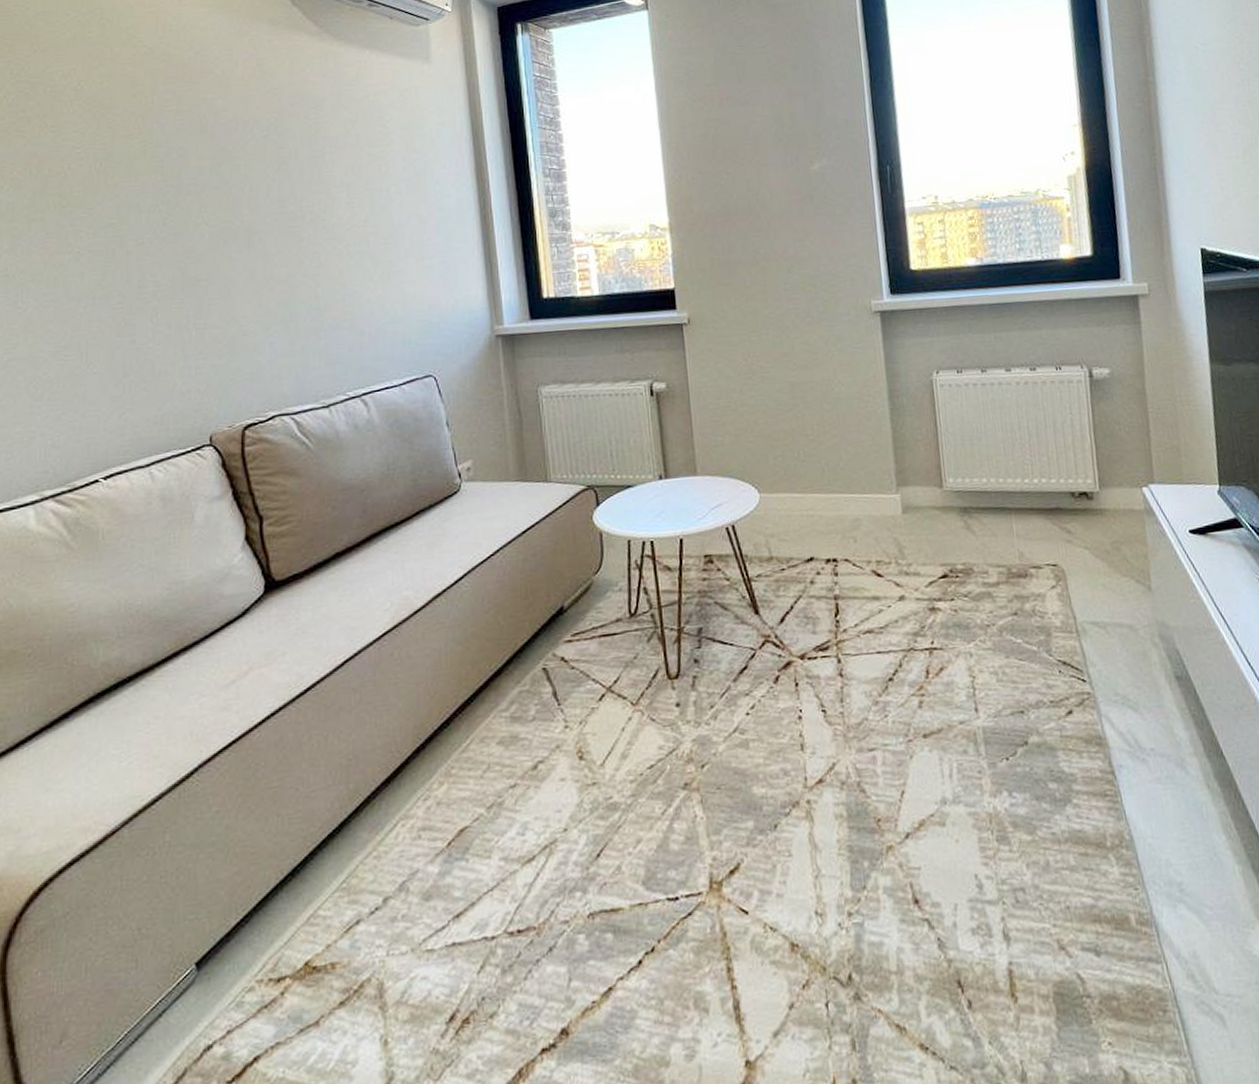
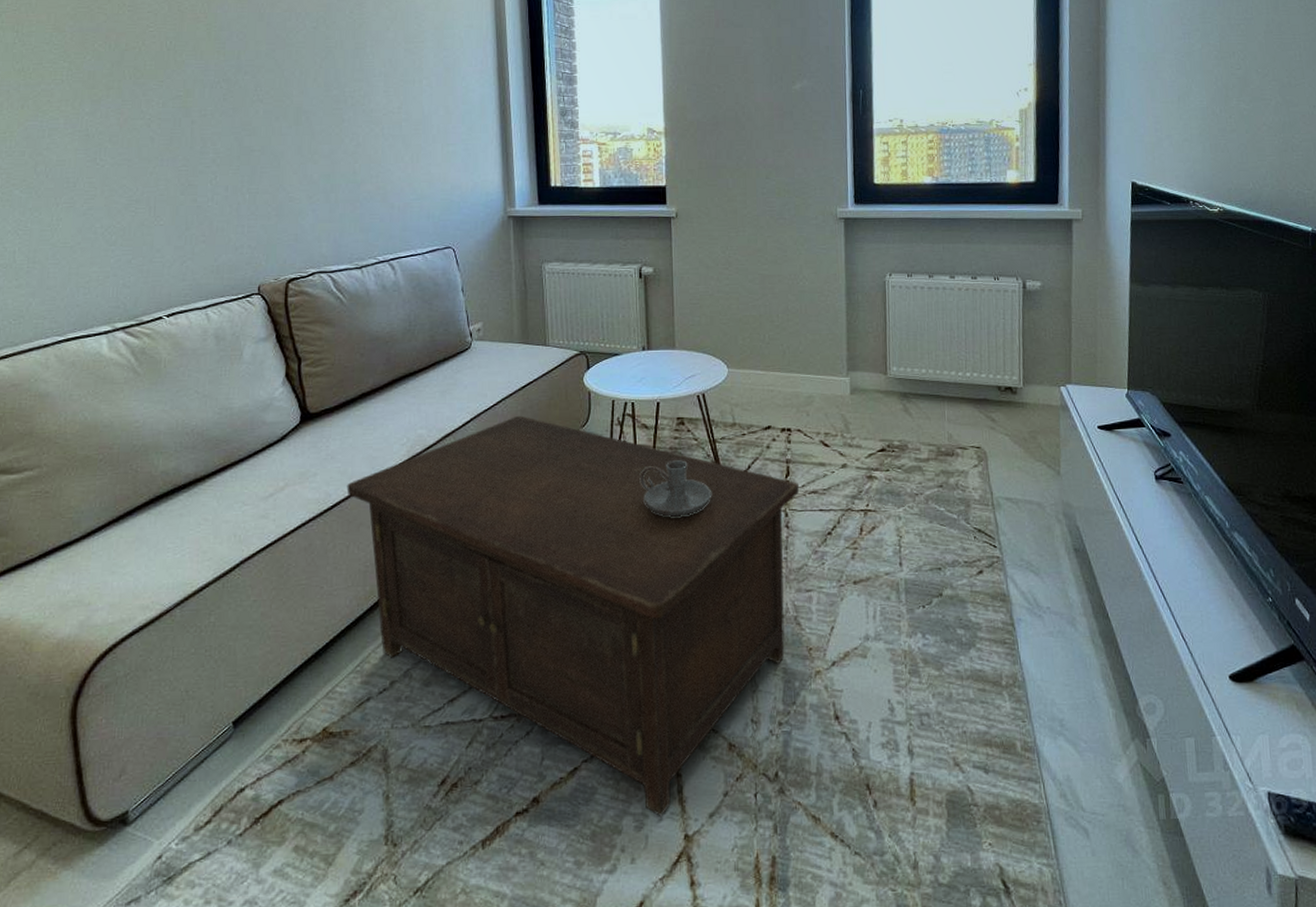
cabinet: none [322,565,851,1042] -> present [347,415,799,818]
candle holder: none [665,605,750,674] -> present [639,460,711,517]

